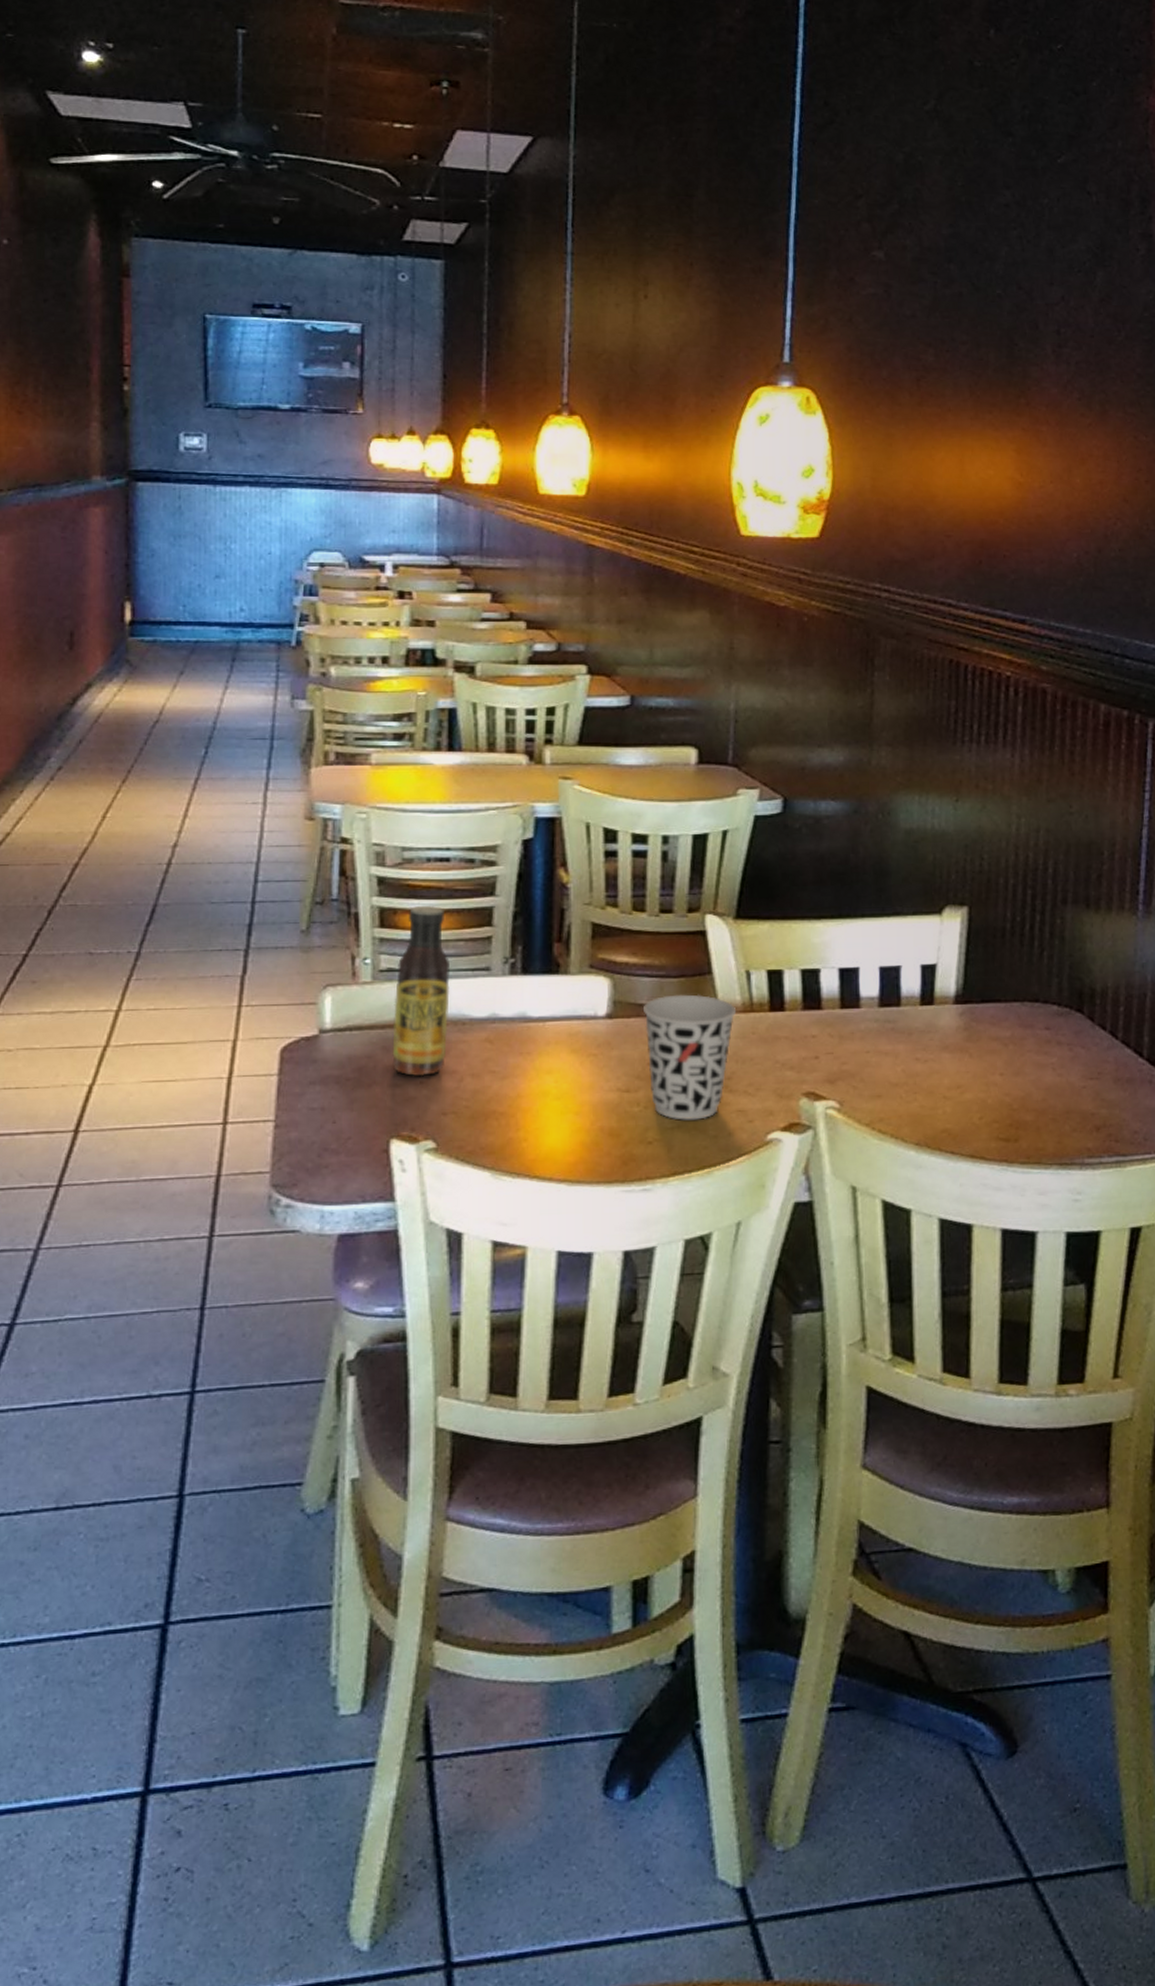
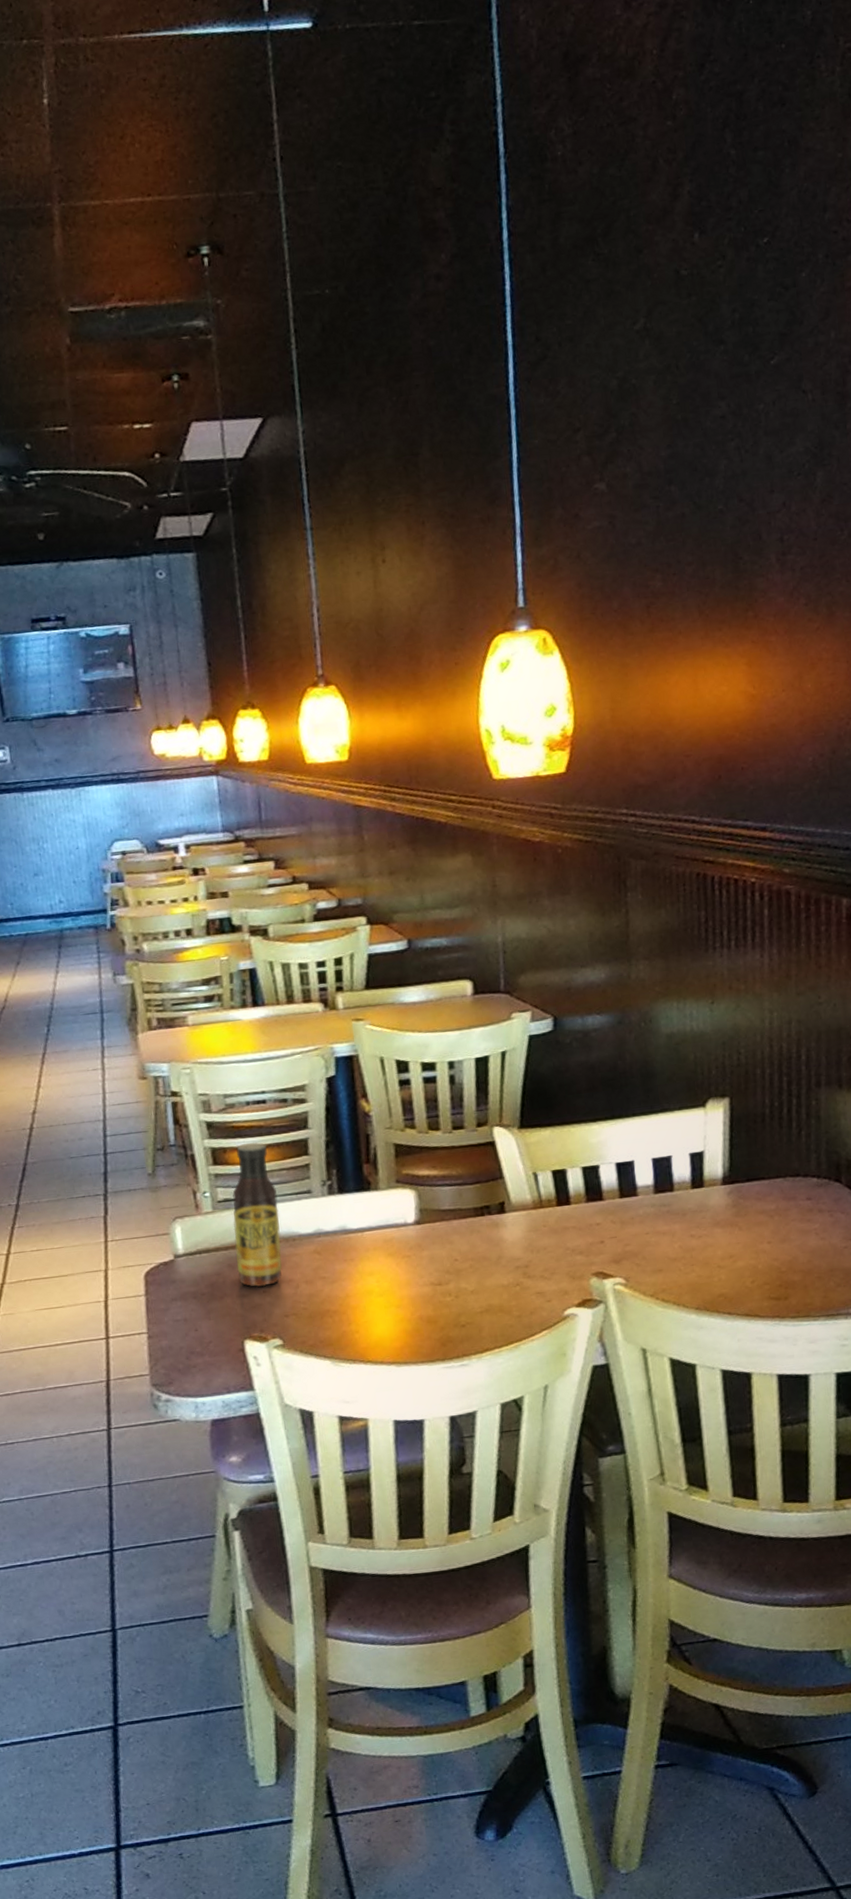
cup: present [642,994,737,1120] -> none [445,1197,528,1305]

